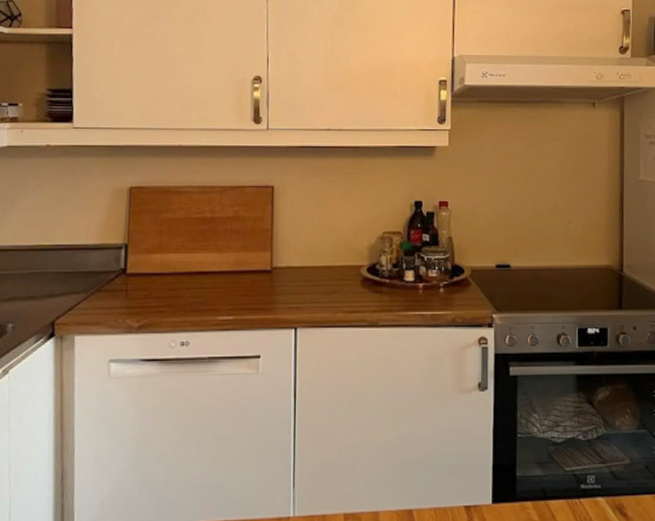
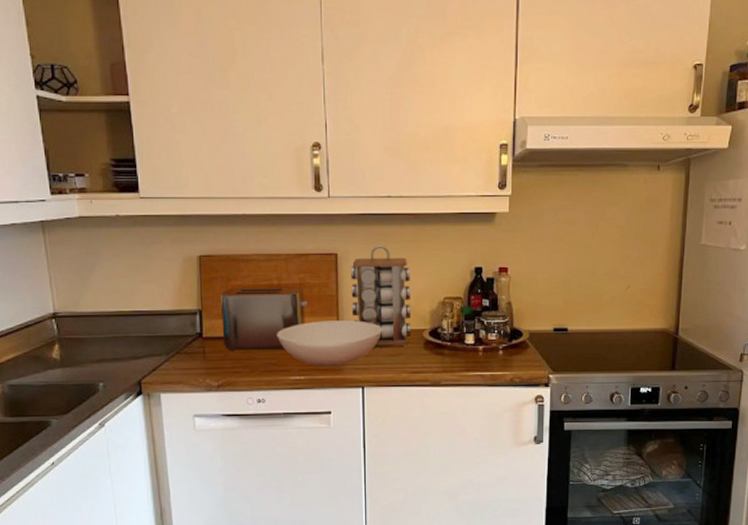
toaster: none [147,219,241,288] -> present [220,286,308,350]
bowl: none [206,256,319,306] -> present [277,320,383,367]
spice rack: none [286,178,349,285] -> present [351,246,412,347]

